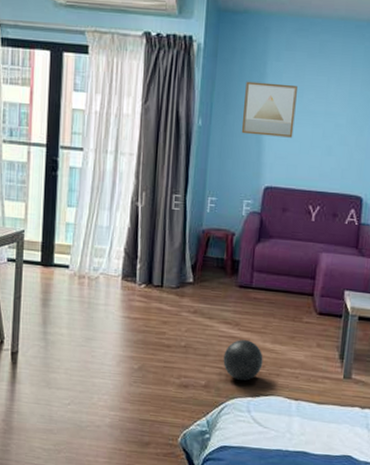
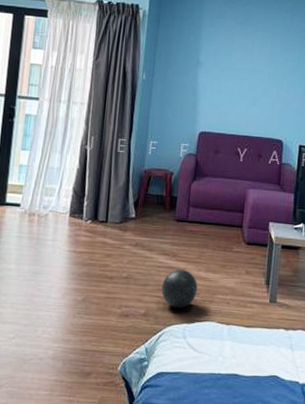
wall art: present [241,81,297,138] -> none [179,42,227,90]

